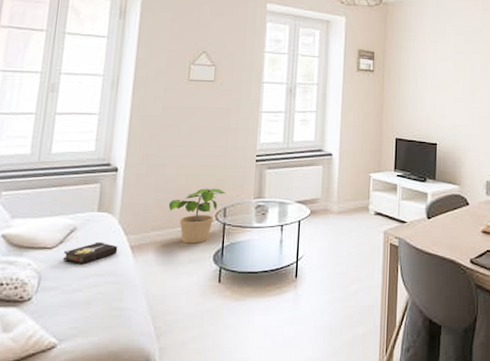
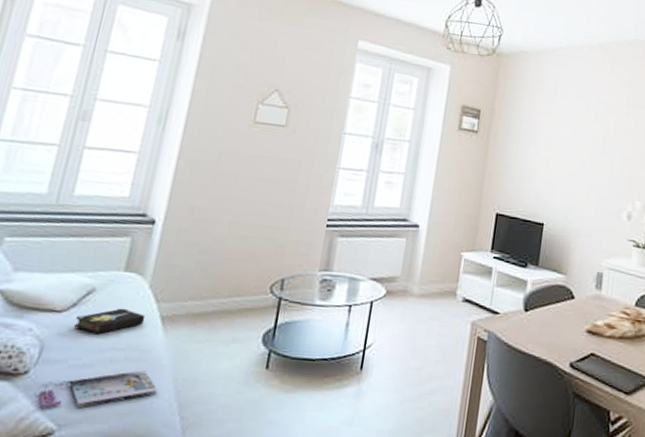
magazine: none [40,291,134,327] -> present [37,370,158,408]
potted plant: present [168,188,225,244] -> none [213,253,285,320]

